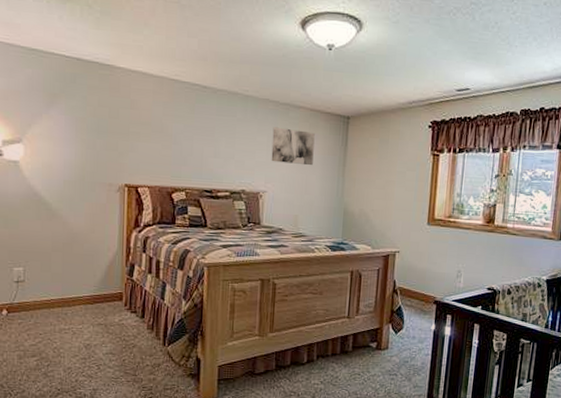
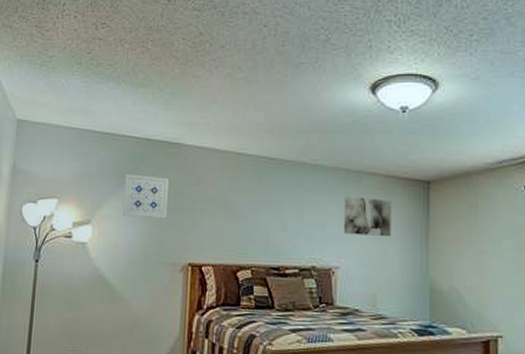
wall art: none [56,93,102,141] -> present [123,174,169,219]

